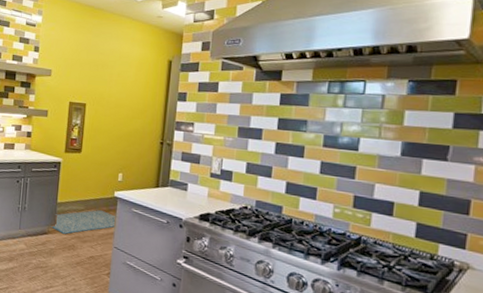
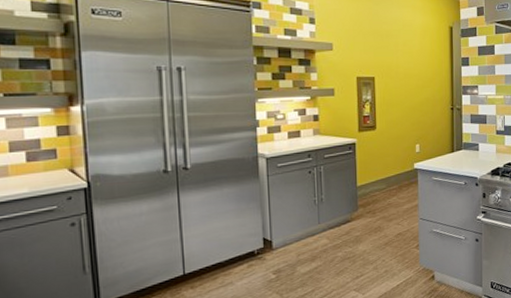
rug: present [50,209,118,234] -> none [353,184,420,218]

